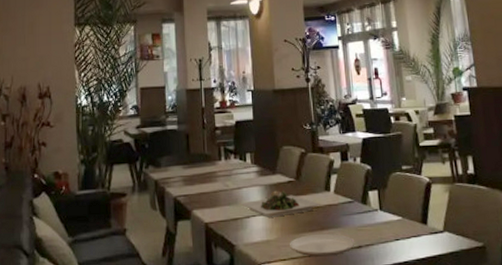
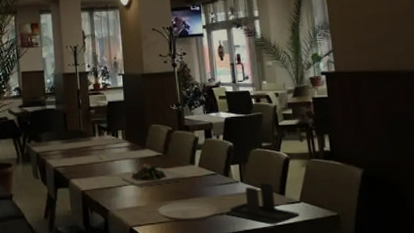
napkin holder: none [364,210,444,258] -> present [226,182,300,225]

